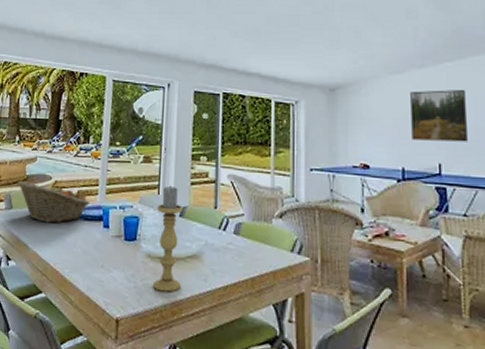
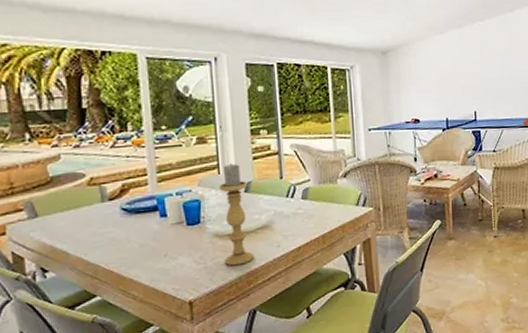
fruit basket: present [17,180,90,223] -> none [38,180,140,225]
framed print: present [410,89,468,142] -> none [451,45,496,93]

